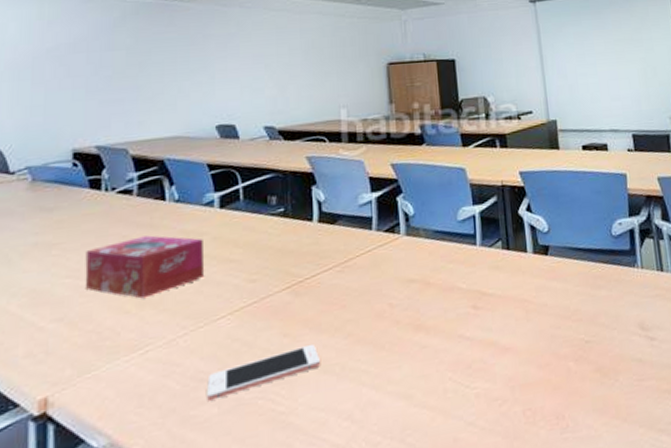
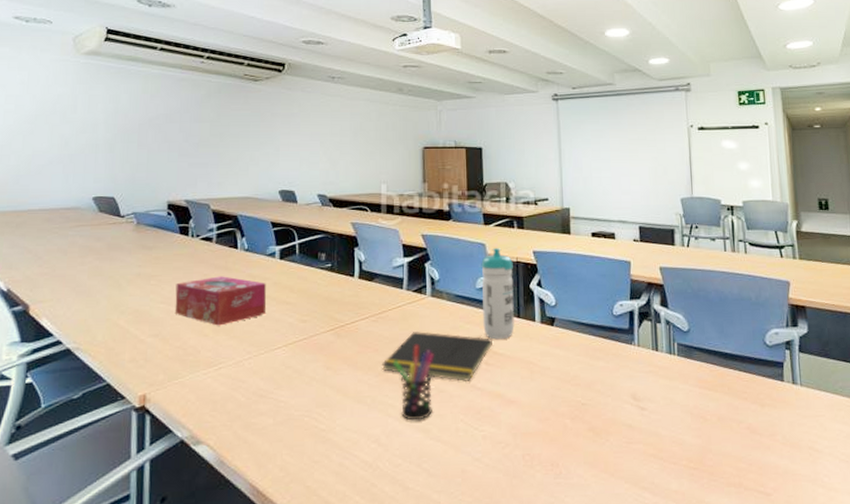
cell phone: present [207,343,320,401] -> none [265,377,355,413]
notepad: none [351,277,481,333] -> present [382,332,494,381]
pen holder: none [364,294,415,387] -> present [392,345,433,421]
water bottle: none [461,172,504,278] -> present [481,248,514,340]

